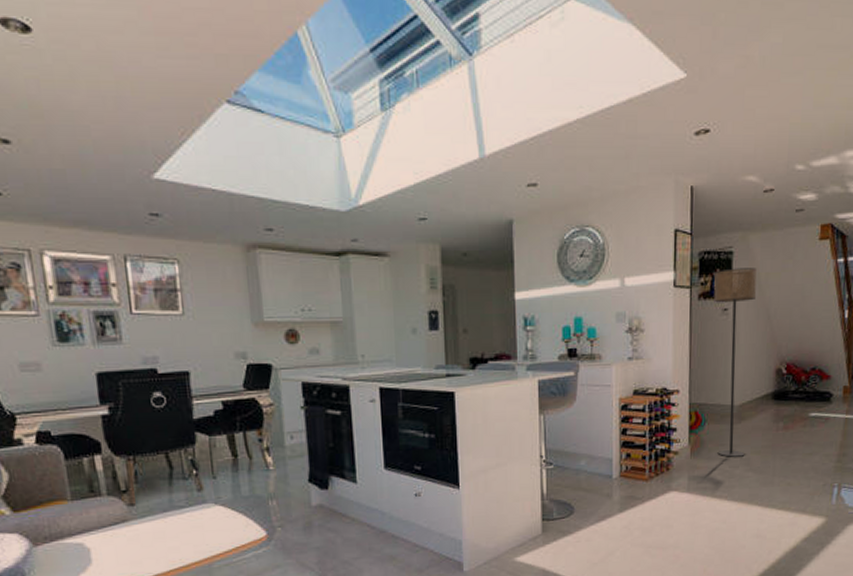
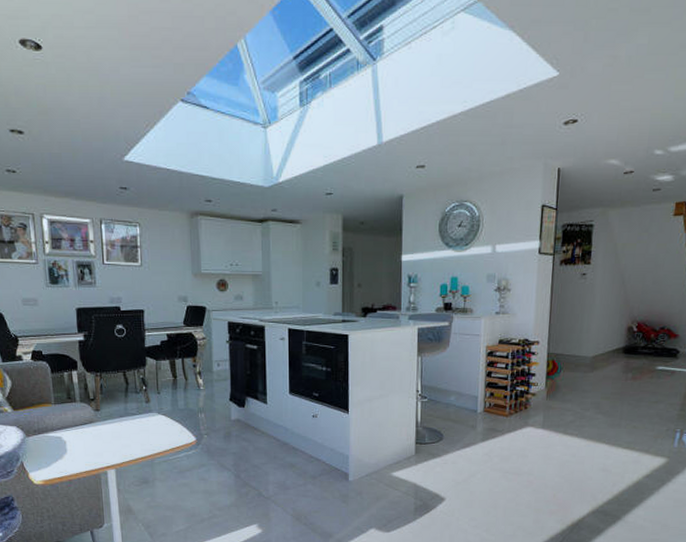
floor lamp: present [714,268,757,457] -> none [571,239,614,401]

